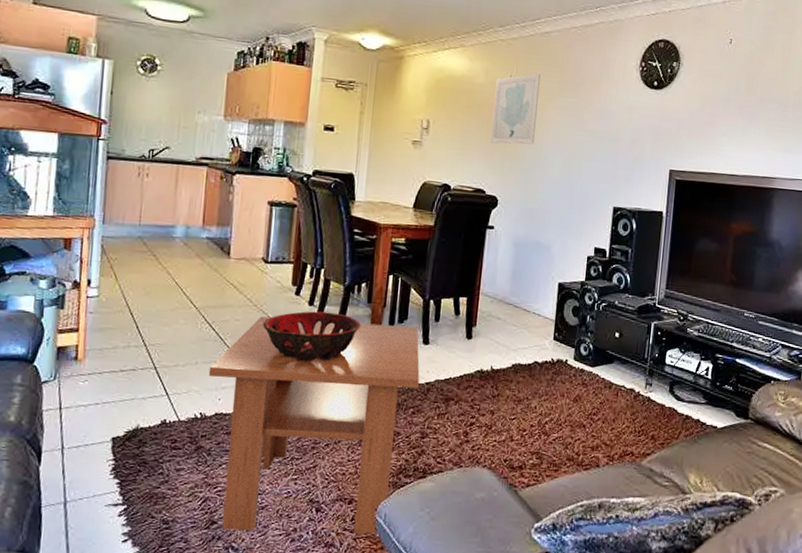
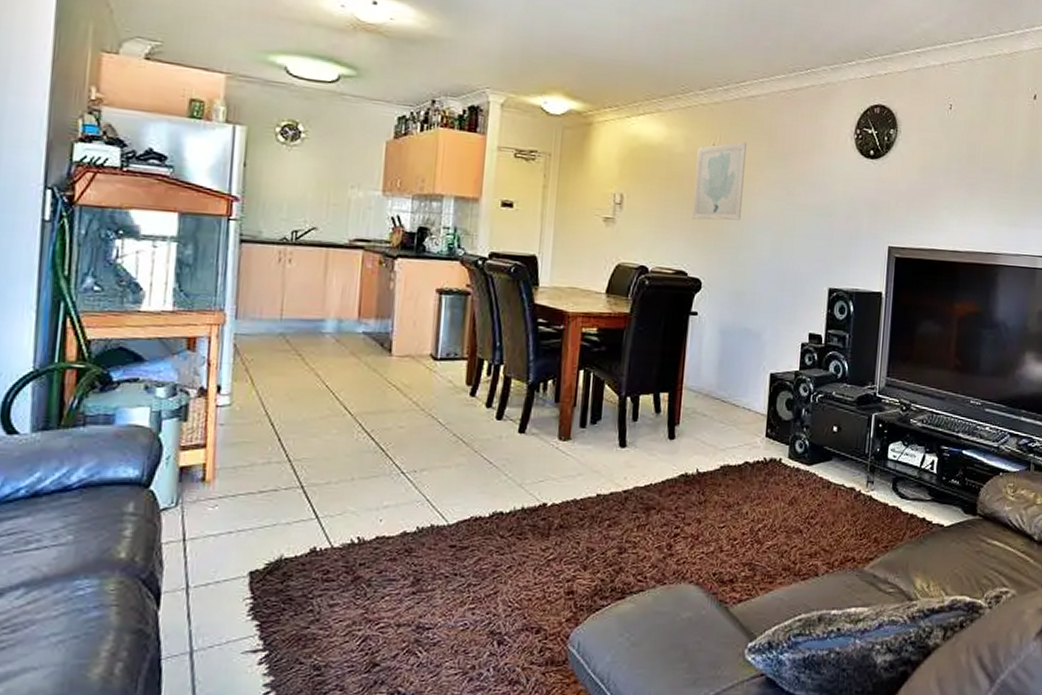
coffee table: present [208,316,420,534] -> none [367,422,616,671]
decorative bowl: present [262,311,361,361] -> none [432,414,548,471]

